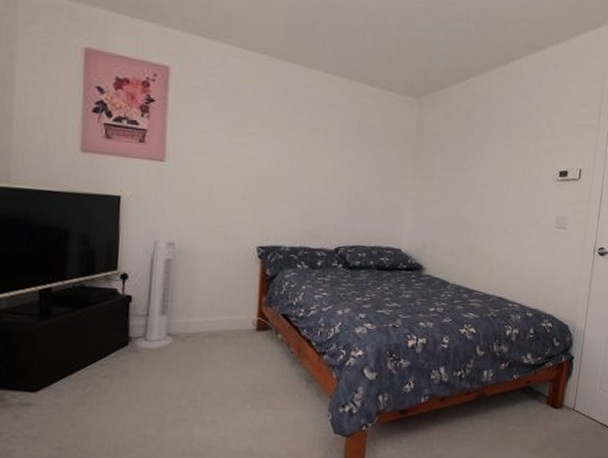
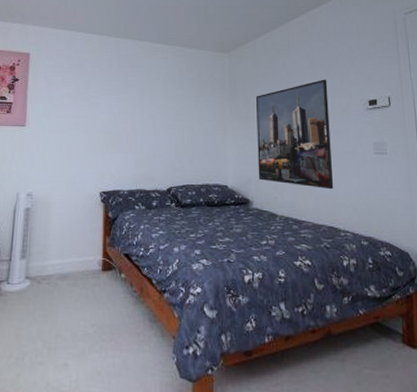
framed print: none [434,142,522,261] -> present [256,79,334,190]

